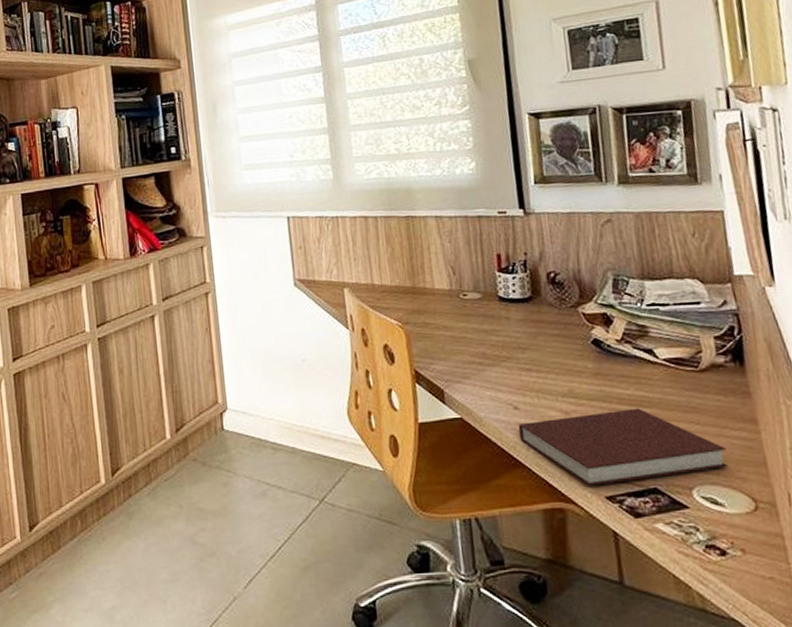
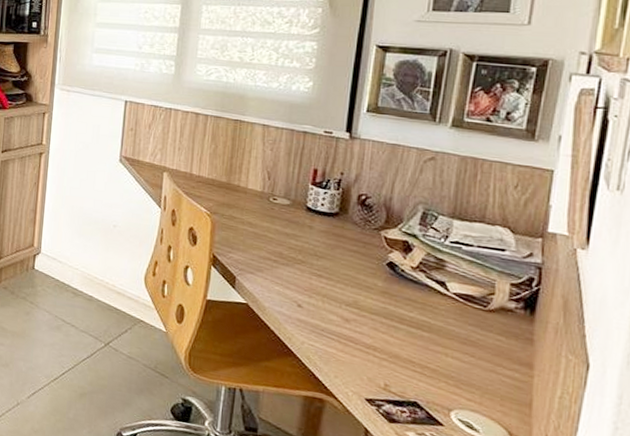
notebook: present [518,408,728,486] -> none [297,320,495,400]

